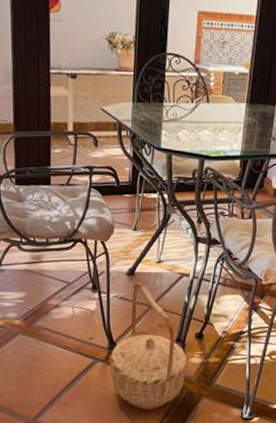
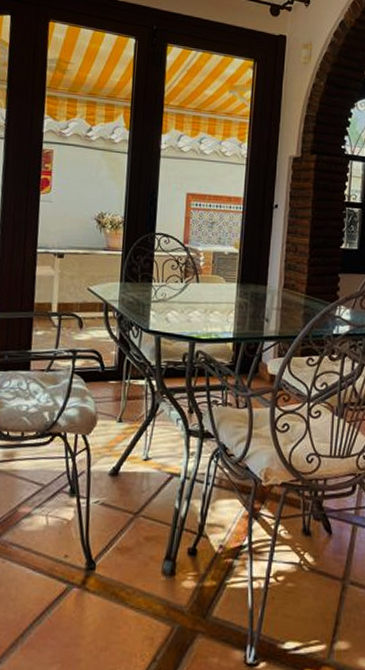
basket: present [109,282,188,410] -> none [86,484,179,653]

